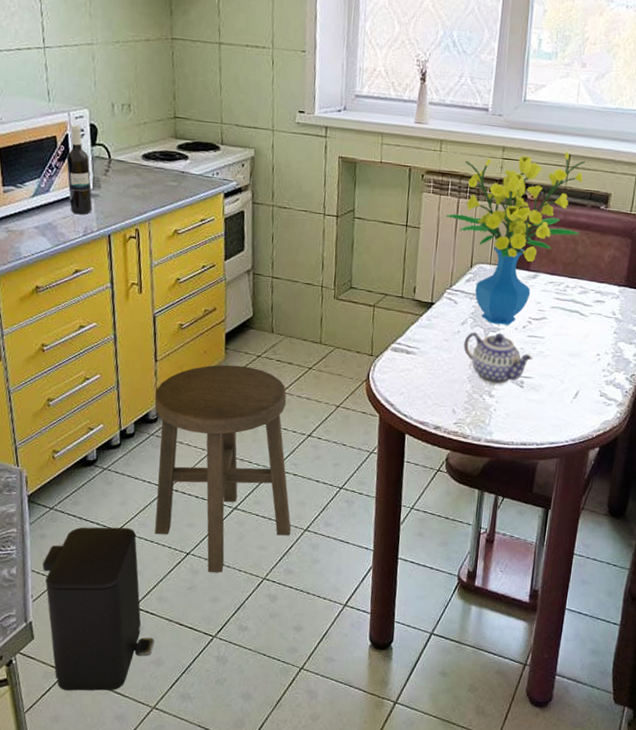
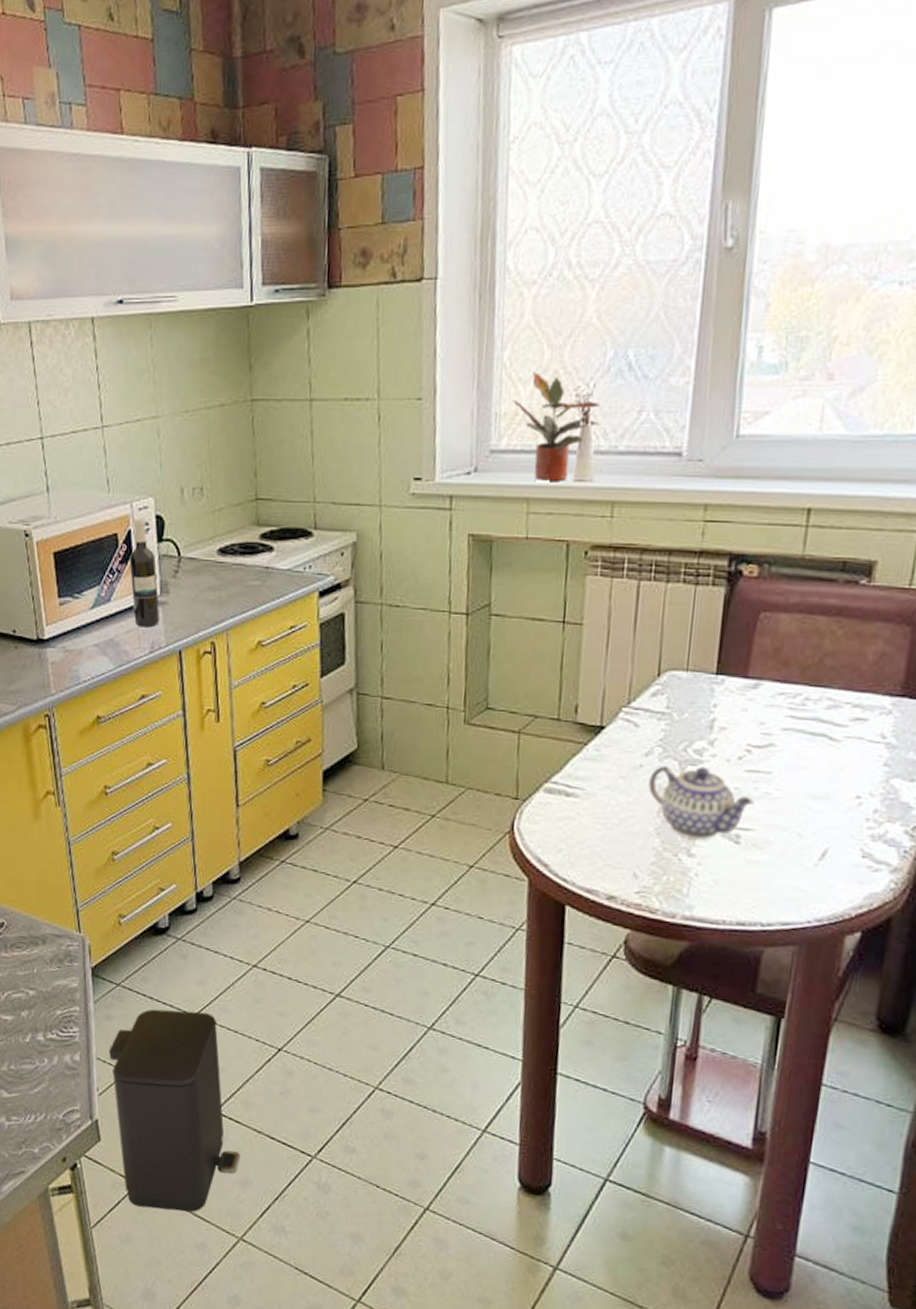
stool: present [154,364,291,573] -> none [236,811,410,1076]
potted plant: none [371,40,434,122] -> present [512,372,601,482]
bouquet: present [446,151,586,325] -> none [621,504,836,756]

